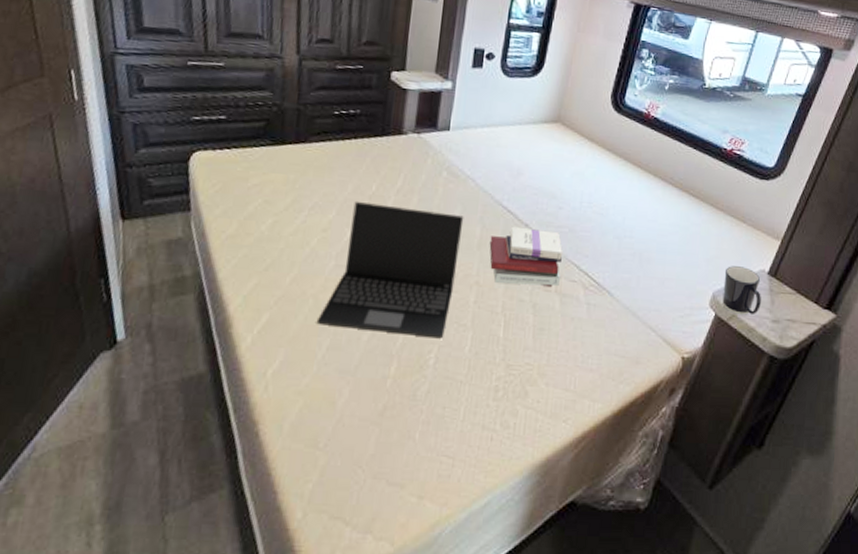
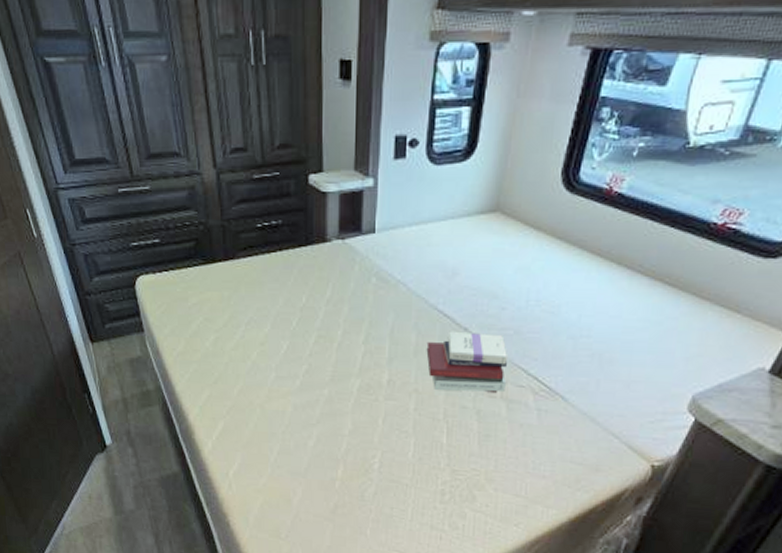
laptop: present [316,200,464,339] -> none [265,313,398,445]
mug: present [722,266,761,315] -> none [705,364,758,420]

